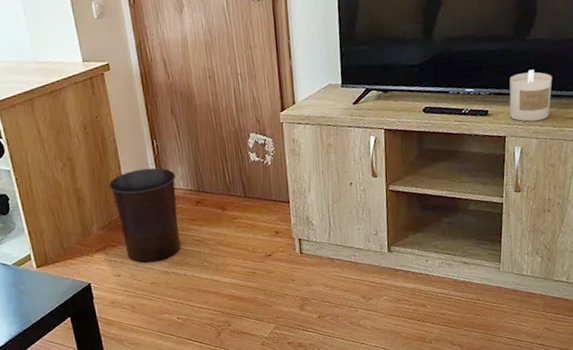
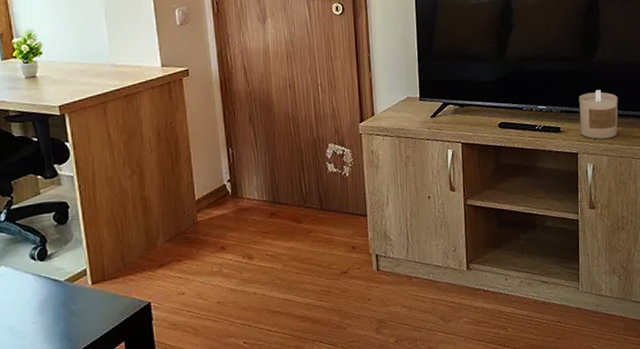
waste bin: present [109,167,181,263] -> none [179,176,252,279]

